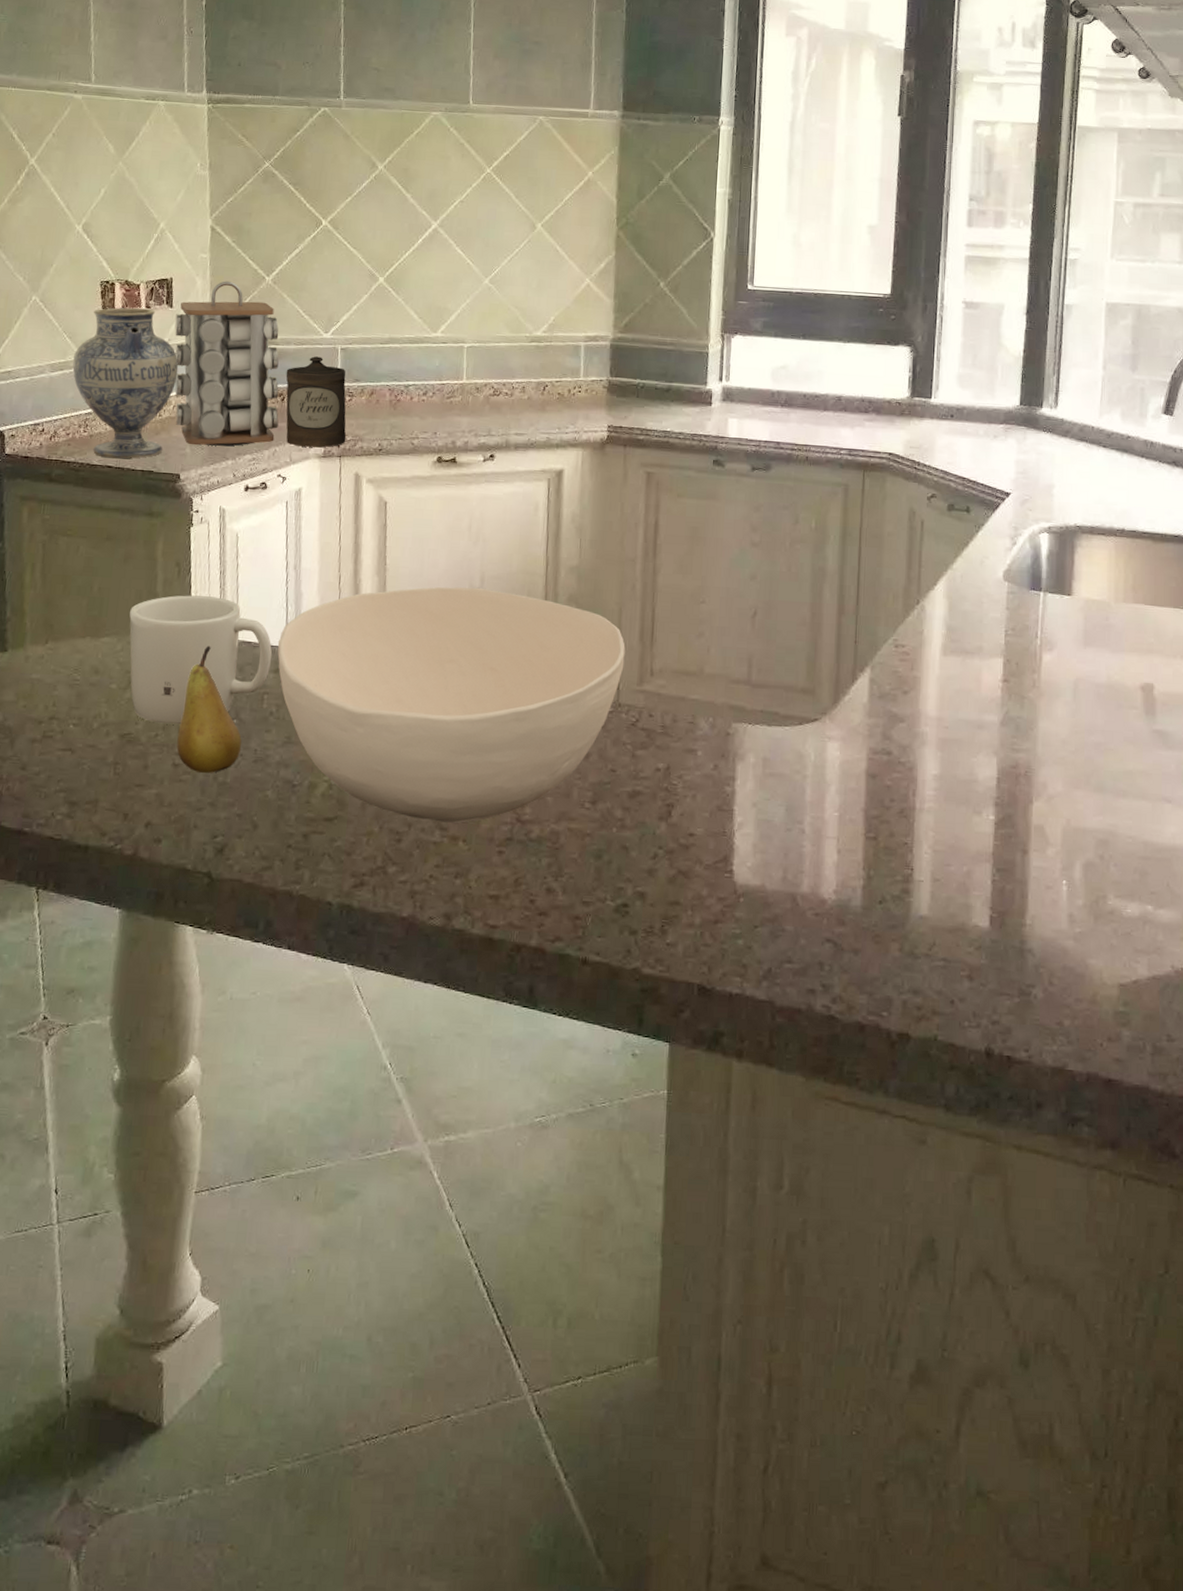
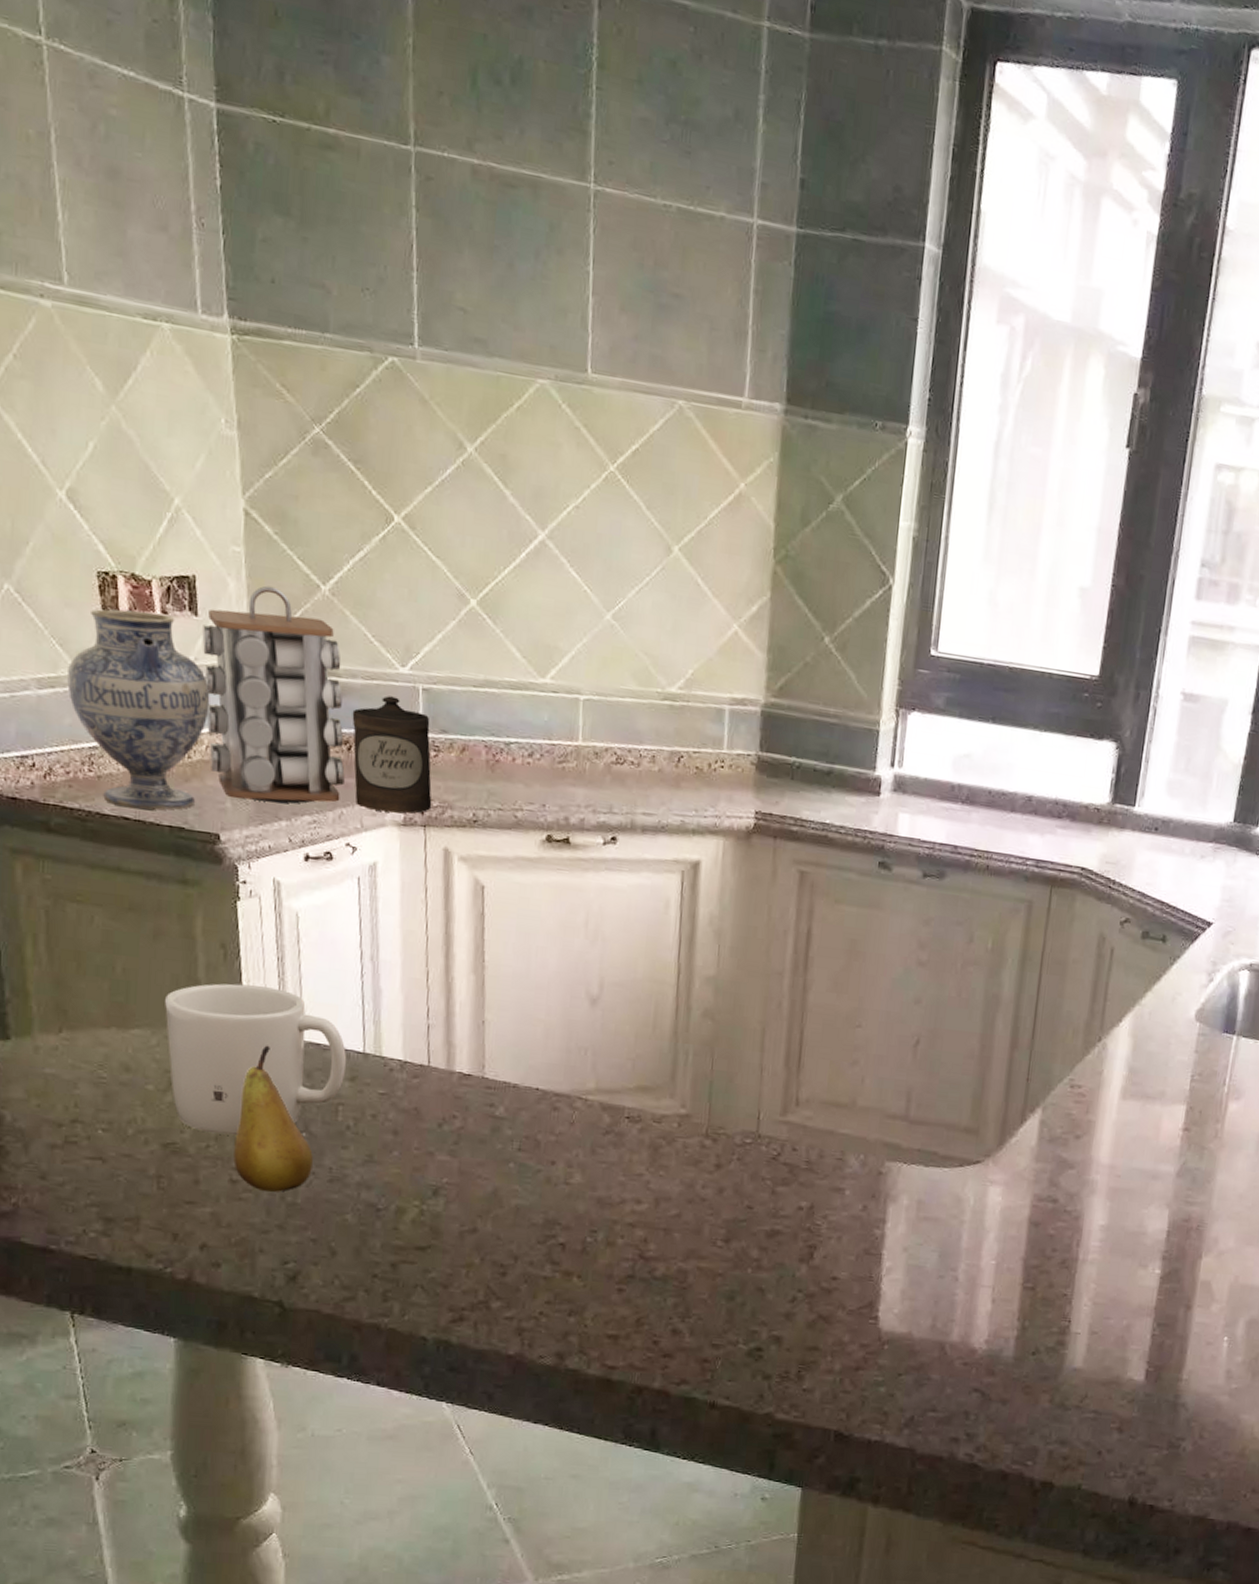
bowl: present [277,586,625,823] -> none [353,991,768,1258]

